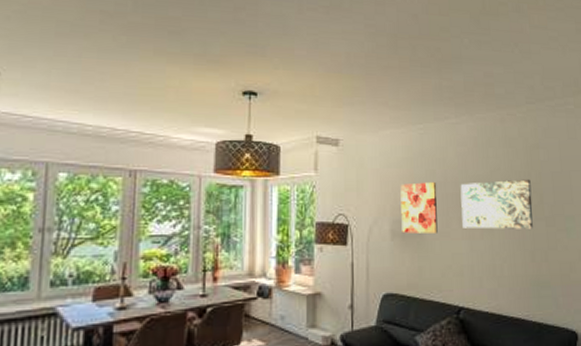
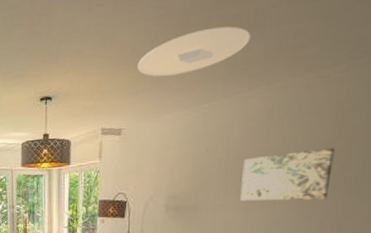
ceiling light: none [352,54,451,92] -> present [137,26,251,77]
wall art: present [400,182,438,234] -> none [176,160,217,207]

